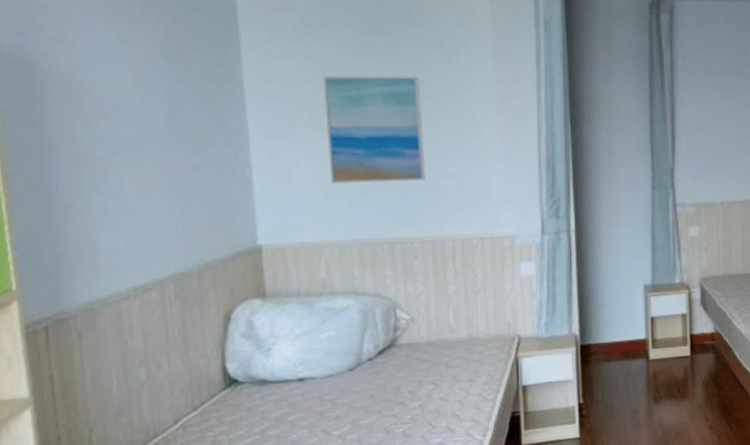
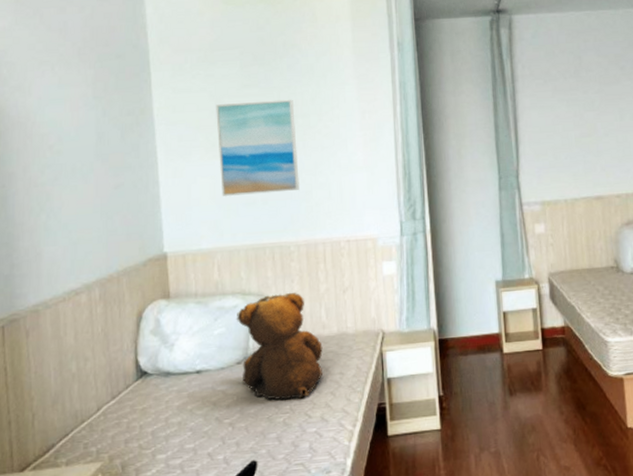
teddy bear: none [347,293,450,410] -> present [236,292,323,400]

